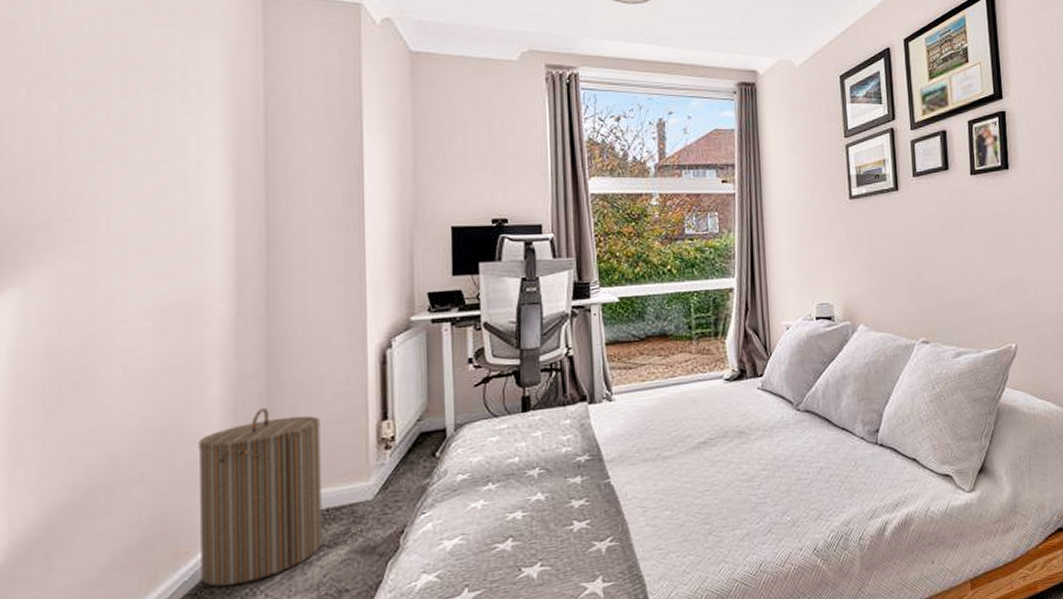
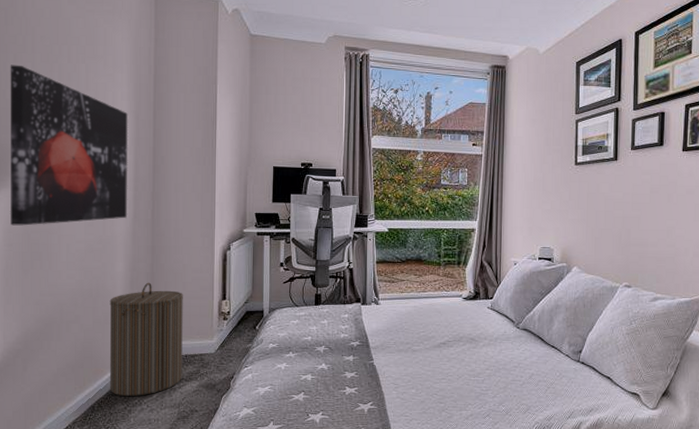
wall art: none [19,102,226,345] -> present [9,64,128,226]

